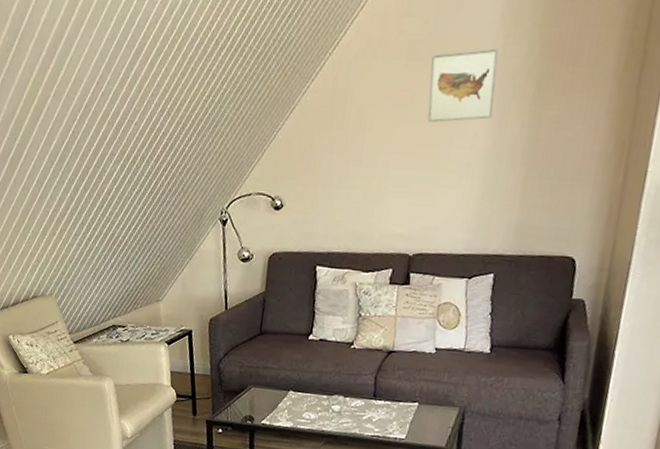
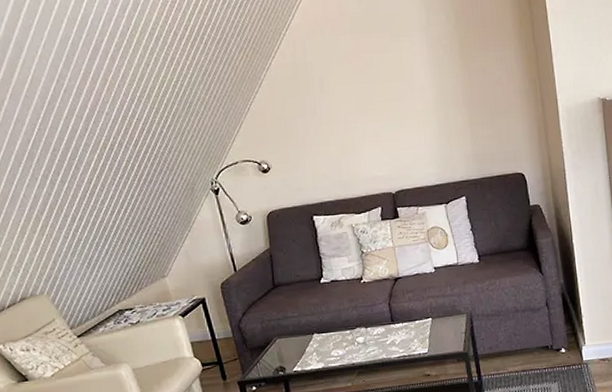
wall art: present [427,48,499,122] -> none [371,19,432,81]

